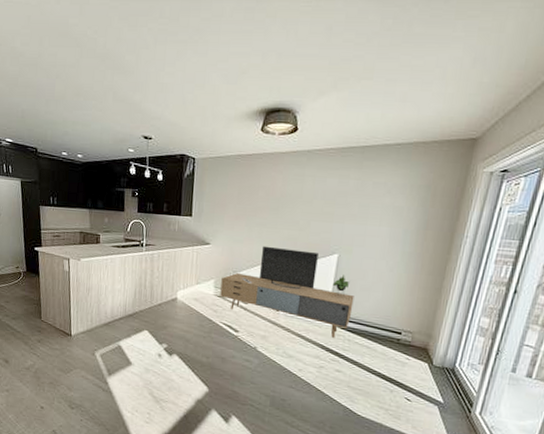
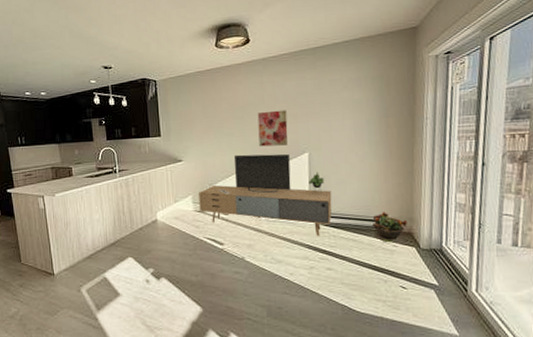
wall art: none [289,206,324,244] -> present [257,110,288,147]
potted plant: none [388,324,425,355] -> present [371,212,407,242]

